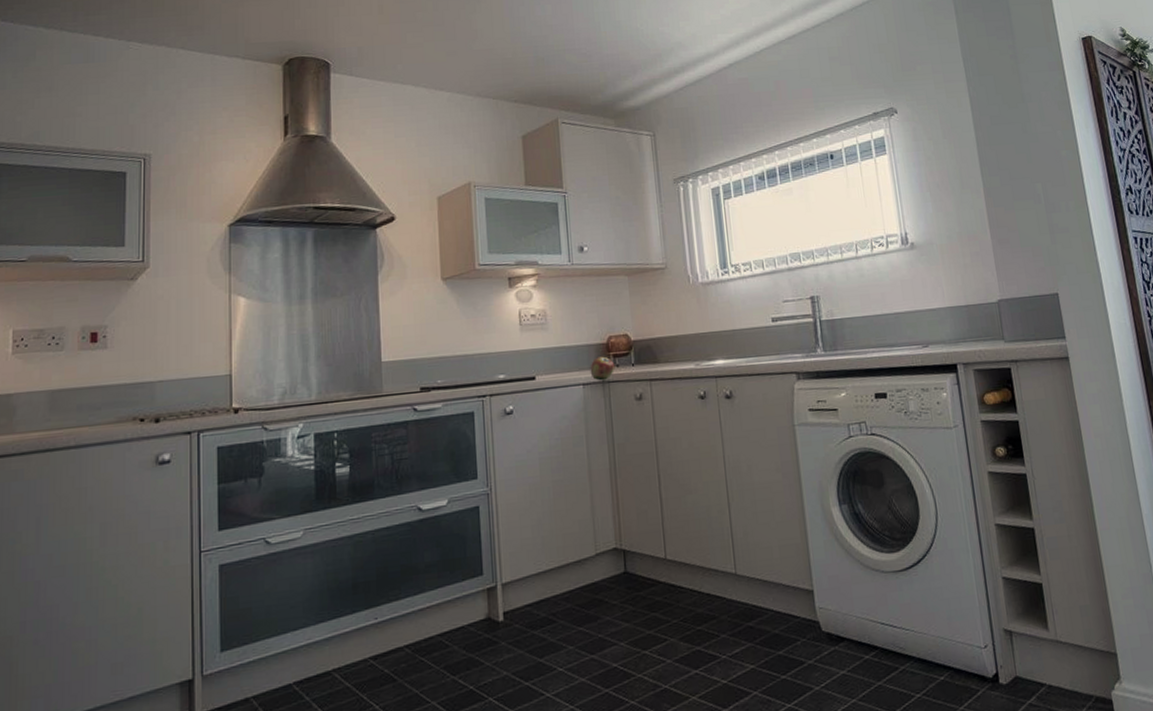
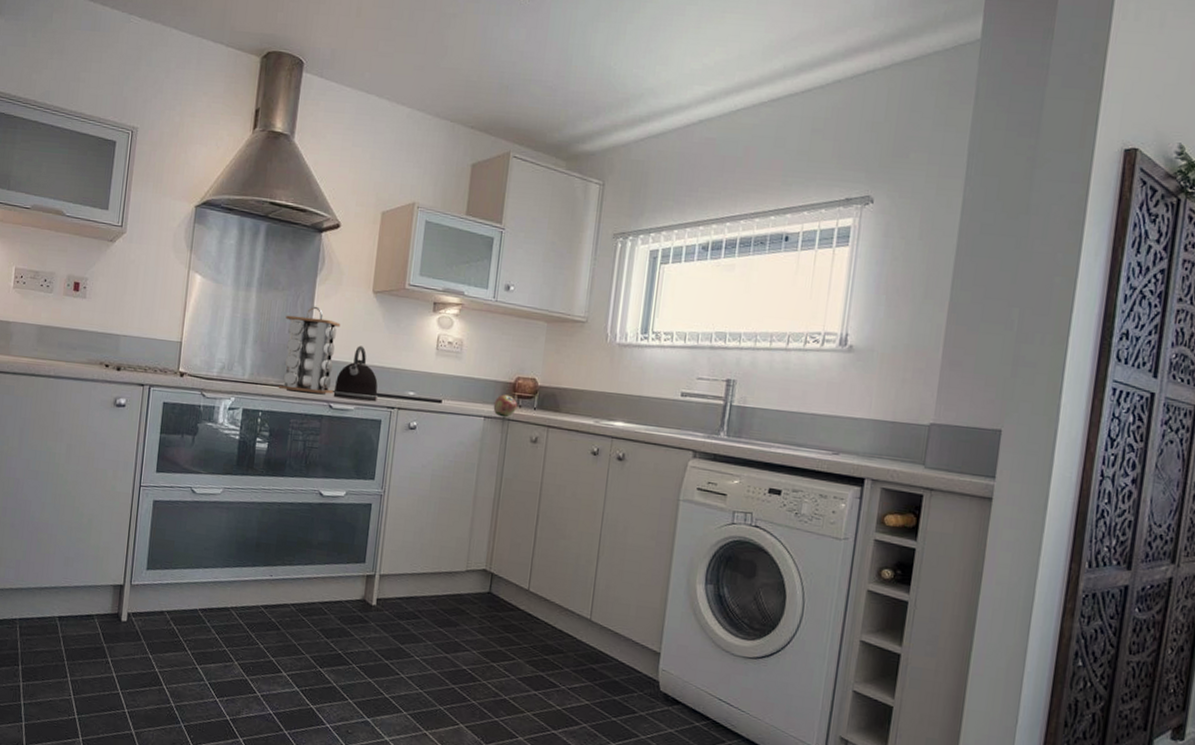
spice rack: none [349,305,416,404] -> present [278,306,341,395]
kettle: none [415,337,466,399] -> present [333,345,378,403]

